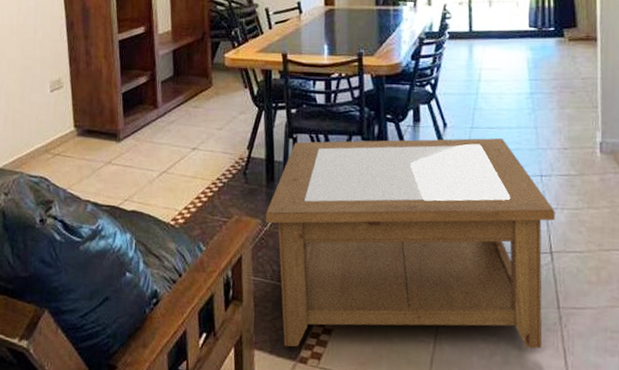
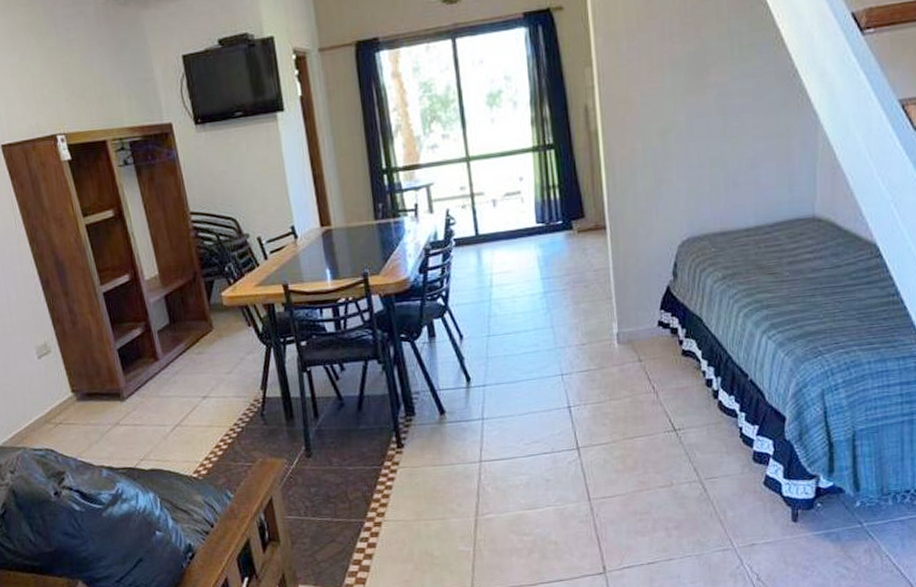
coffee table: present [265,137,555,349] -> none [289,342,579,578]

